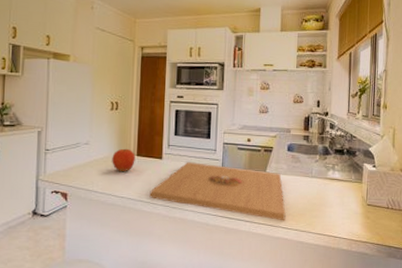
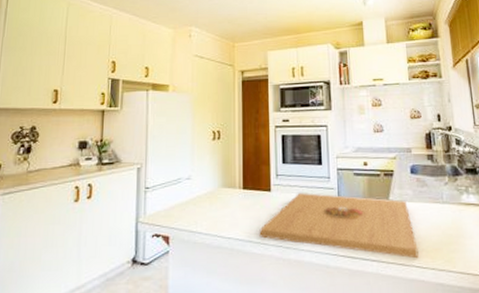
fruit: present [112,148,135,172] -> none [216,181,241,209]

